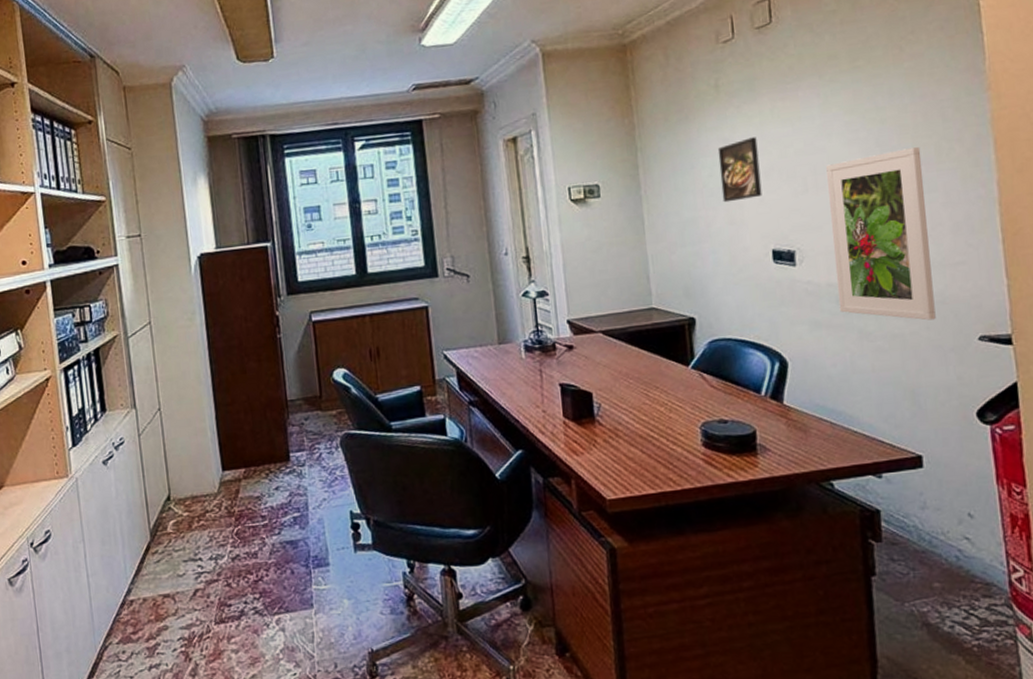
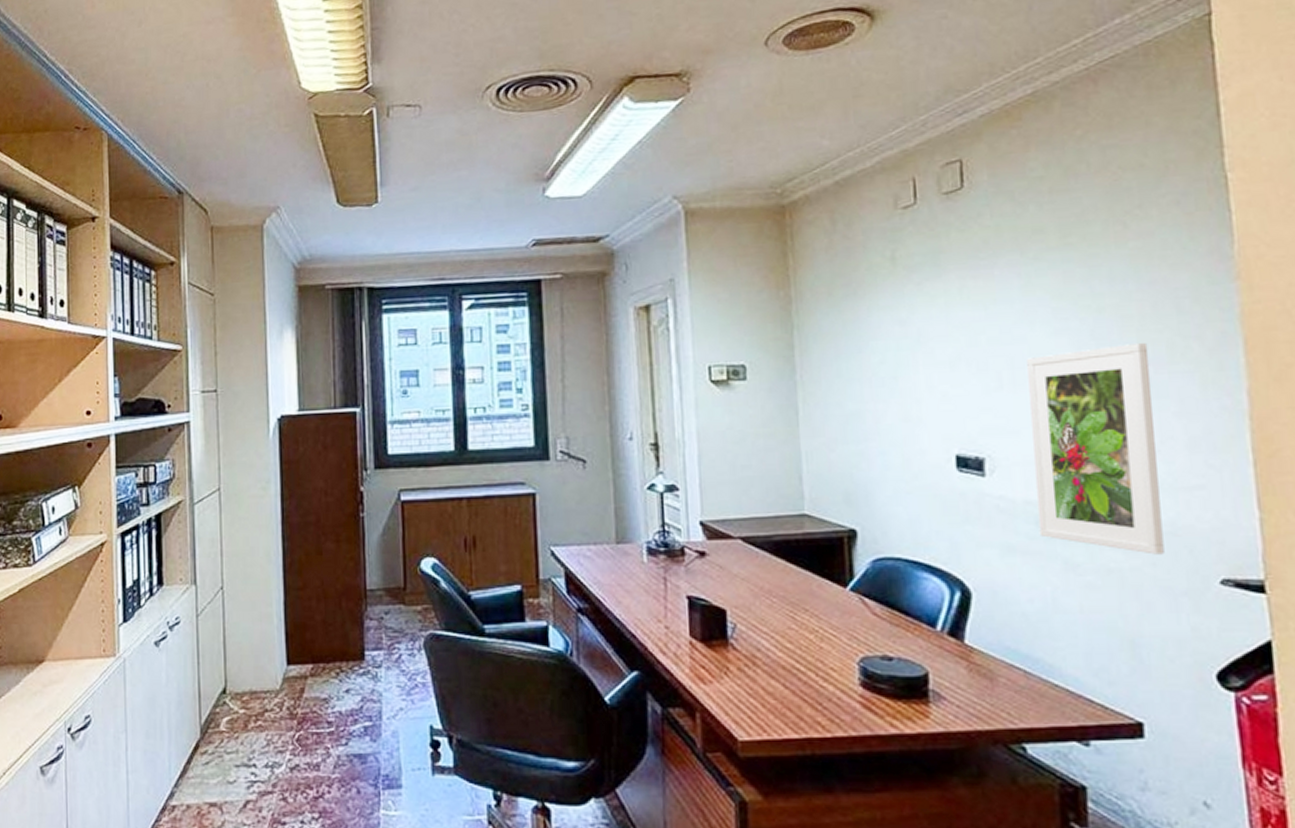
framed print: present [717,137,762,203] -> none [891,320,946,395]

